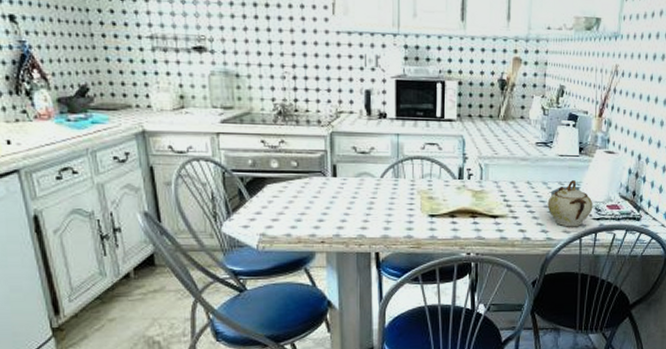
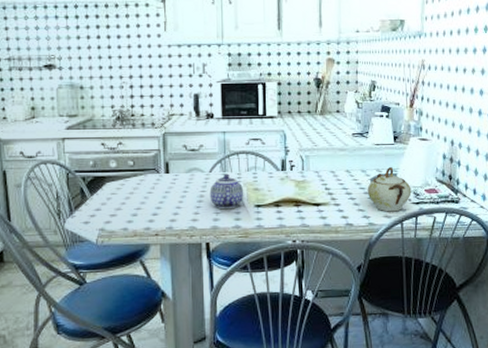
teapot: none [380,180,418,218] -> present [209,173,244,210]

